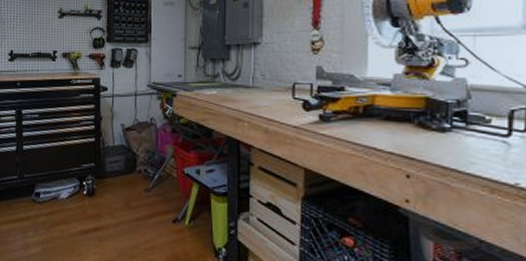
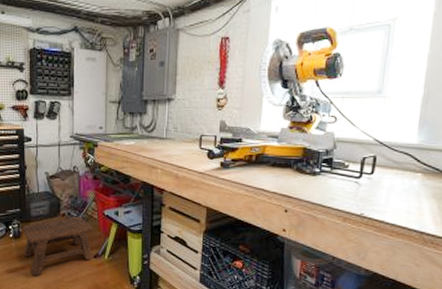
stool: none [96,173,171,239] -> present [22,216,92,275]

